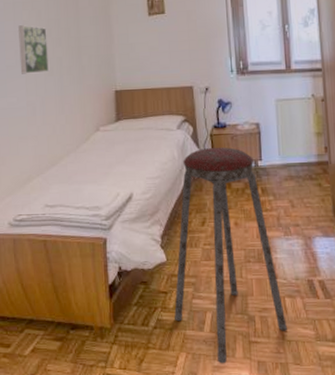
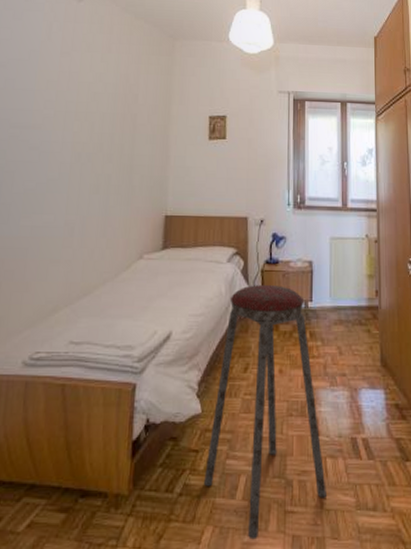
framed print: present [18,25,49,74] -> none [63,136,99,190]

